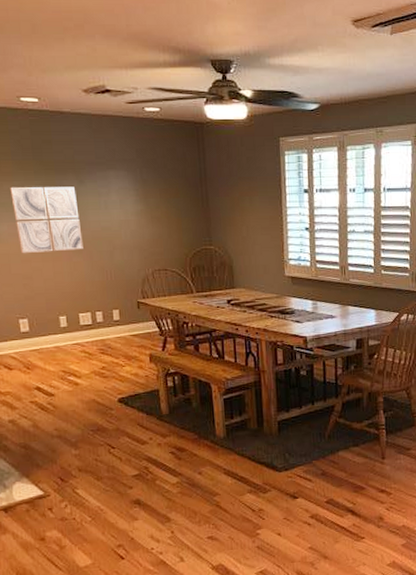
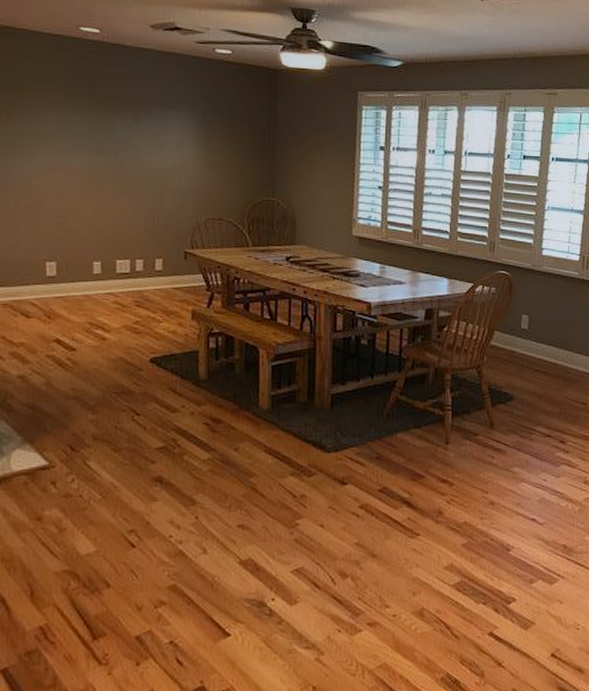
wall art: present [10,186,84,254] -> none [55,118,131,191]

